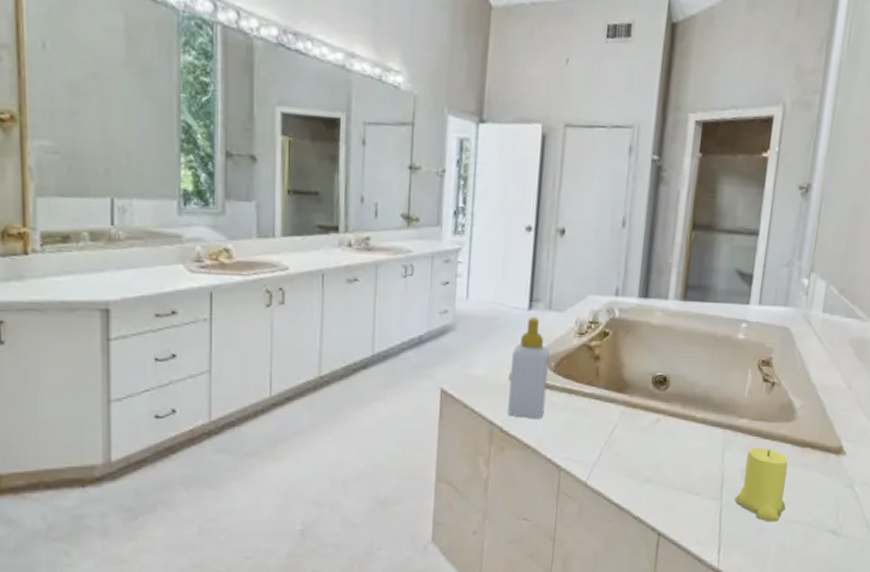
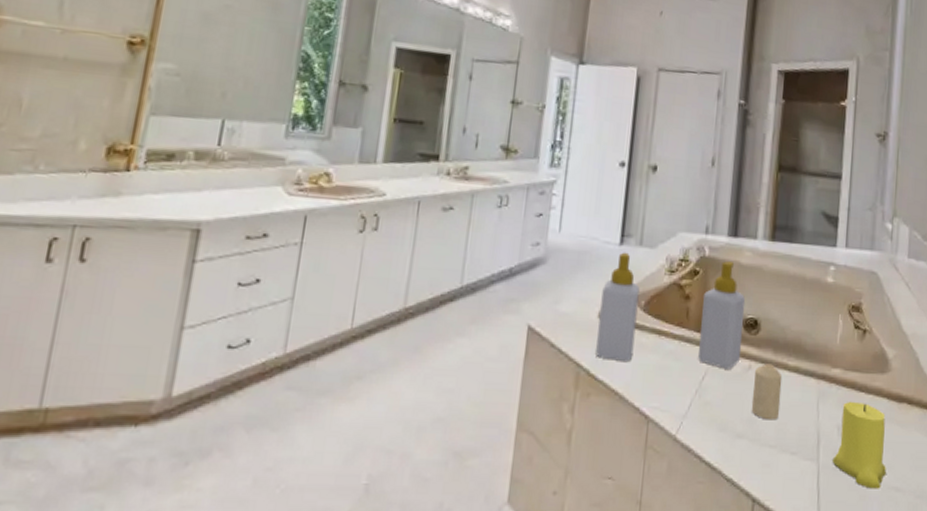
soap bottle: none [608,322,656,423] -> present [698,261,746,369]
candle: none [659,416,690,466] -> present [752,364,783,420]

